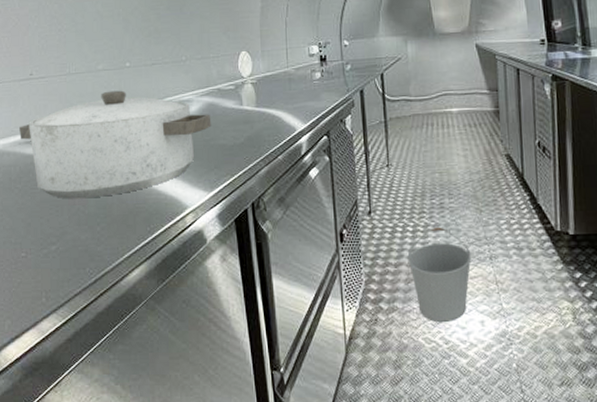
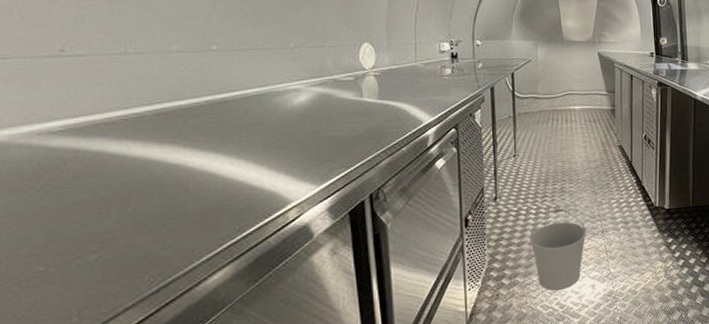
cooking pot: present [18,90,212,199] -> none [38,75,324,199]

